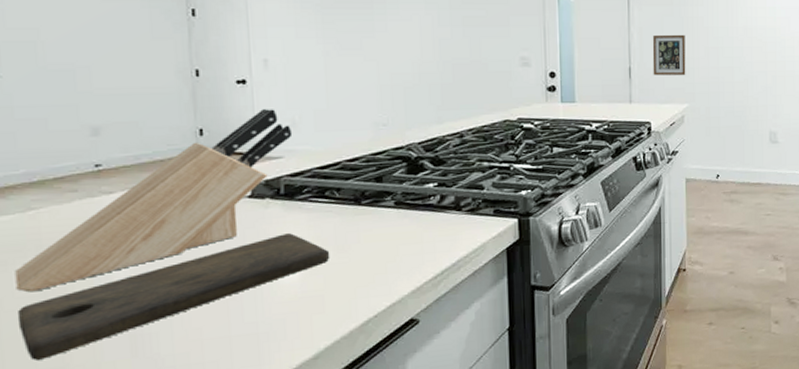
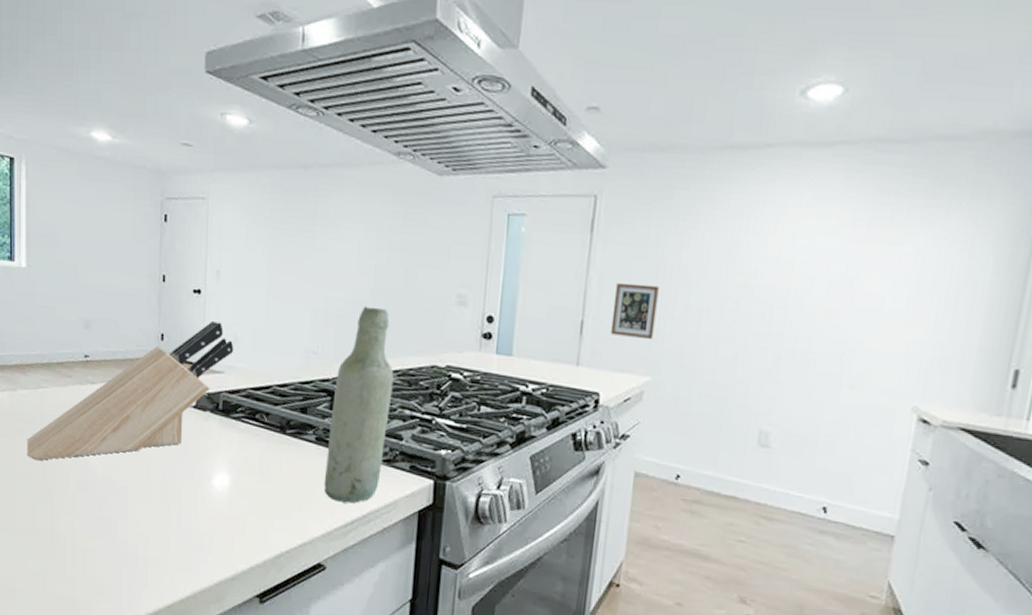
cutting board: present [17,233,330,360] -> none [26,449,255,521]
bottle: none [408,76,469,258] -> present [323,306,394,503]

